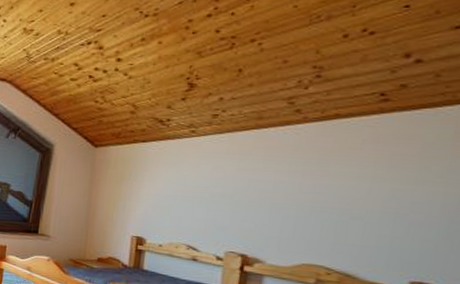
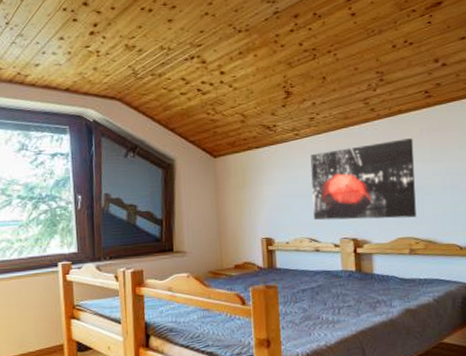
wall art: none [197,149,350,244] -> present [310,138,416,221]

